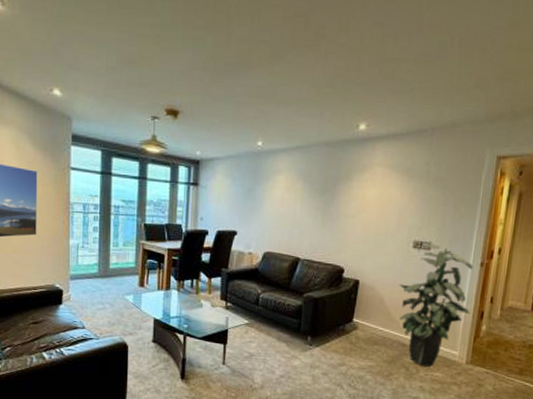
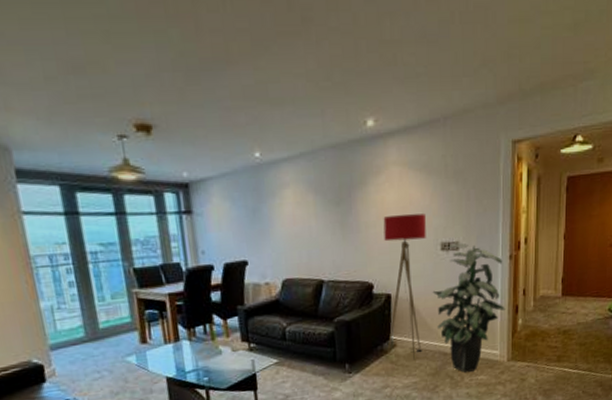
floor lamp: none [348,210,402,345] -> present [383,213,426,360]

